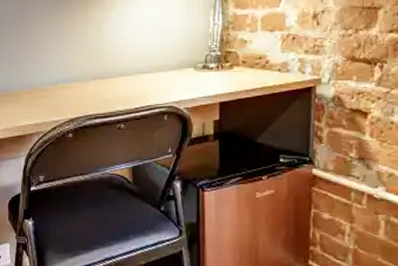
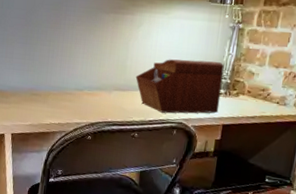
sewing box: none [114,33,212,98] -> present [135,59,224,114]

